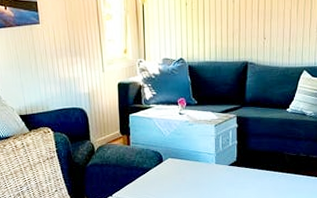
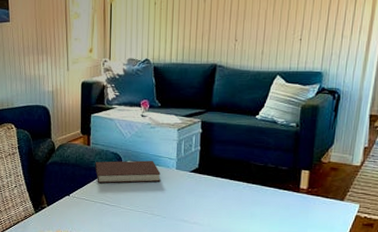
notebook: none [136,157,201,182] -> present [95,160,161,184]

